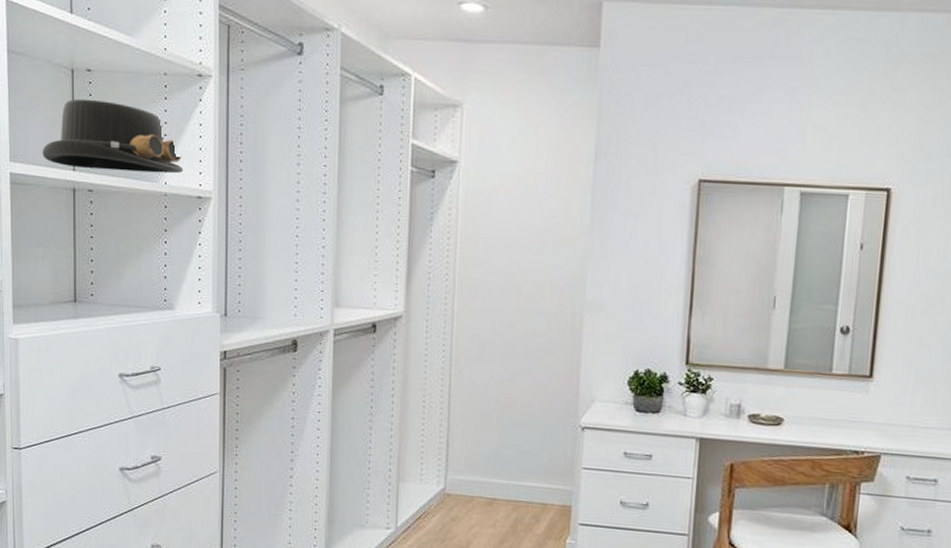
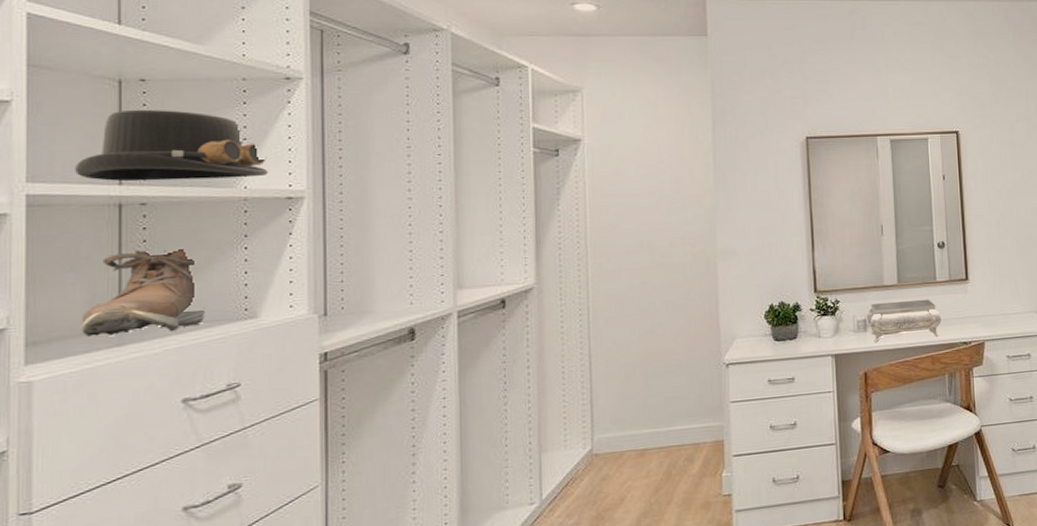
boot: none [49,233,135,312] -> present [81,249,205,337]
jewelry box: none [741,387,832,438] -> present [866,299,942,342]

